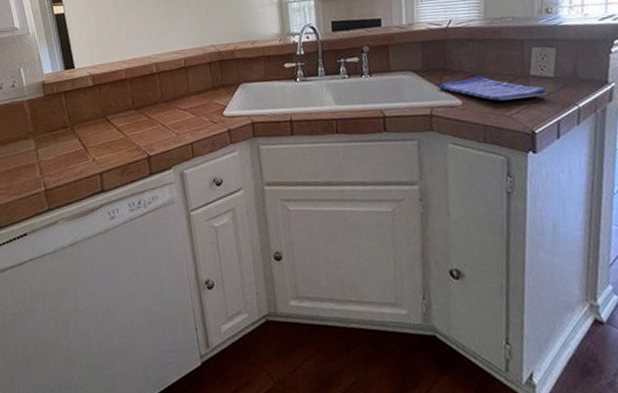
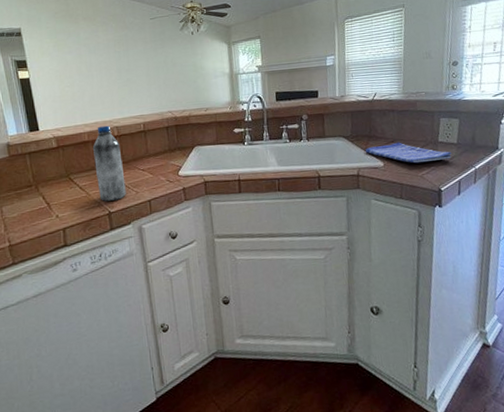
water bottle: none [130,61,167,145] -> present [92,125,126,202]

